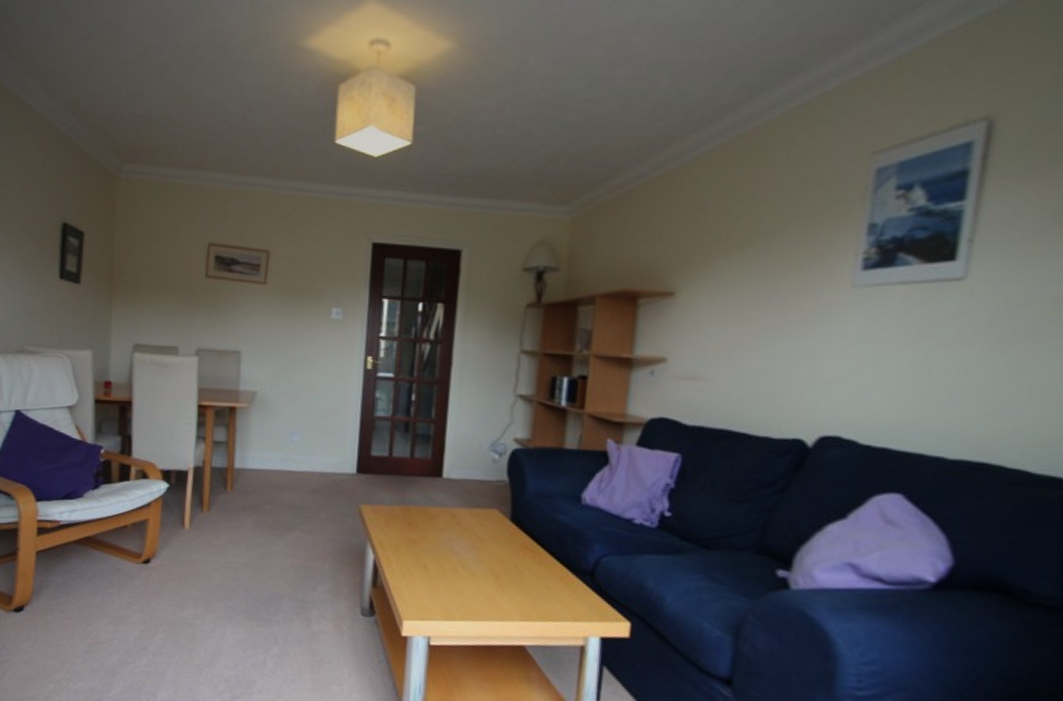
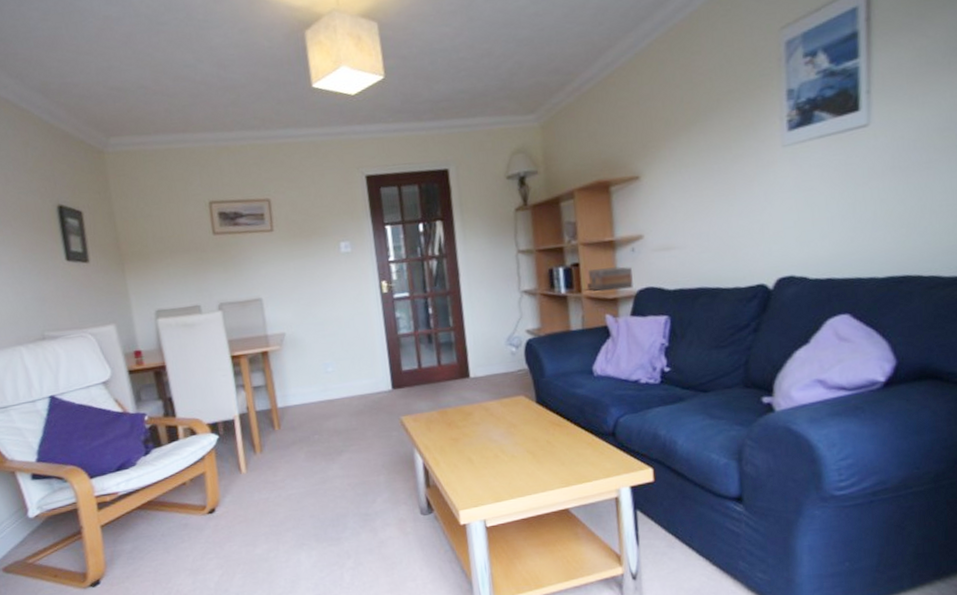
decorative box: none [591,385,647,416] -> present [586,266,634,292]

